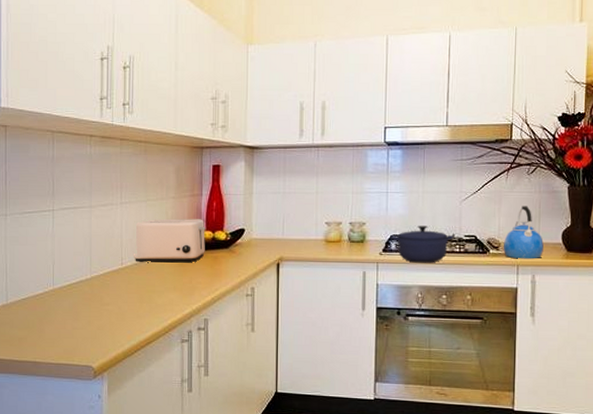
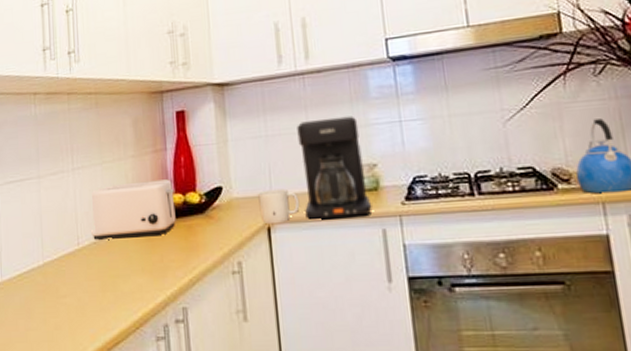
mug: none [271,234,304,262] -> present [257,188,300,225]
coffee maker: none [307,184,358,261] -> present [297,116,373,221]
cooking pot: present [390,225,454,263] -> none [412,159,503,212]

